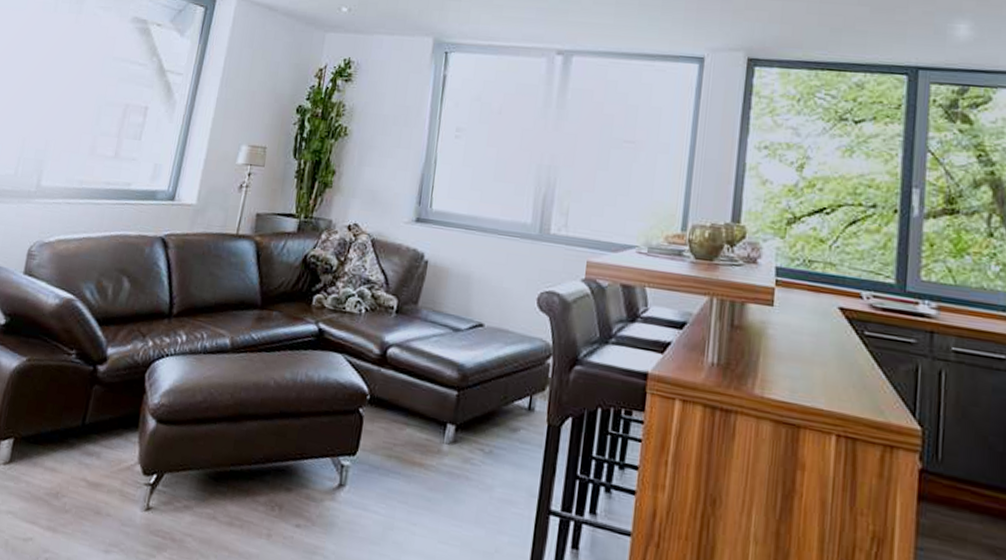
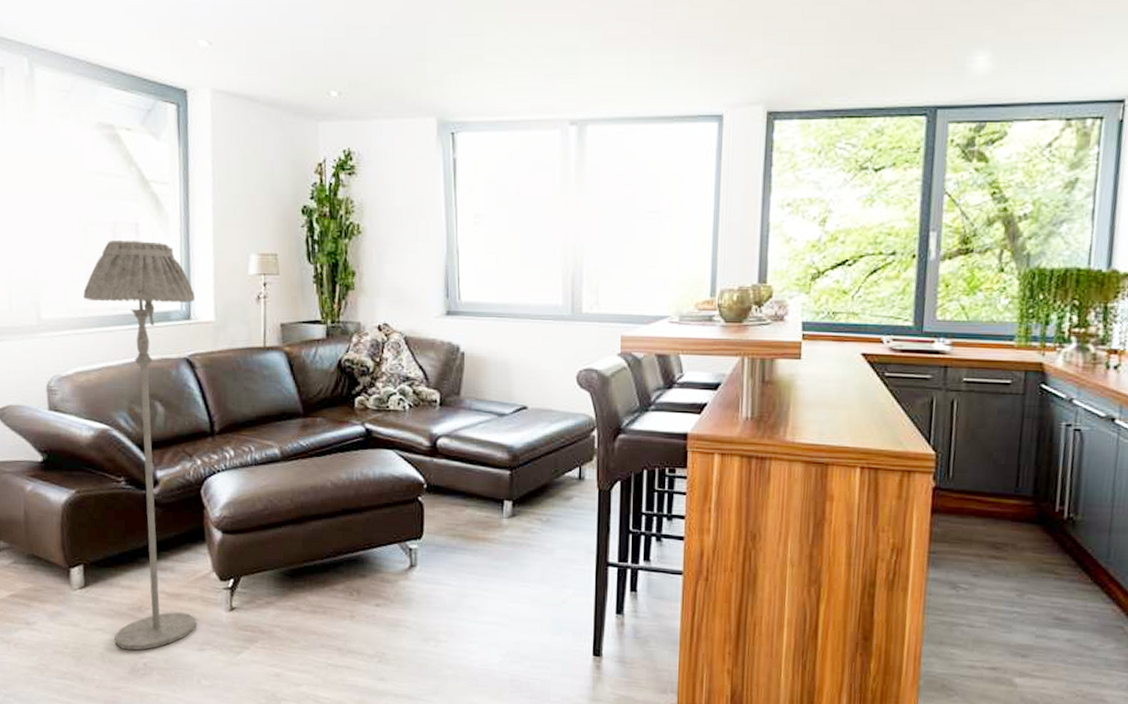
floor lamp: none [22,120,184,543] -> present [83,239,196,651]

